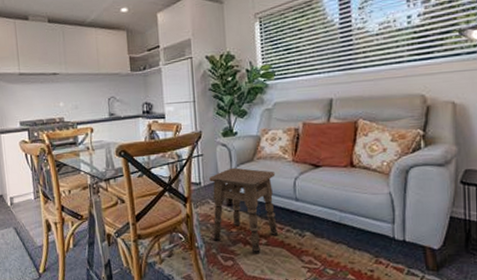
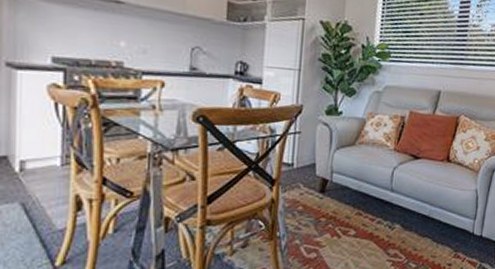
side table: present [209,167,278,253] -> none [298,150,375,245]

